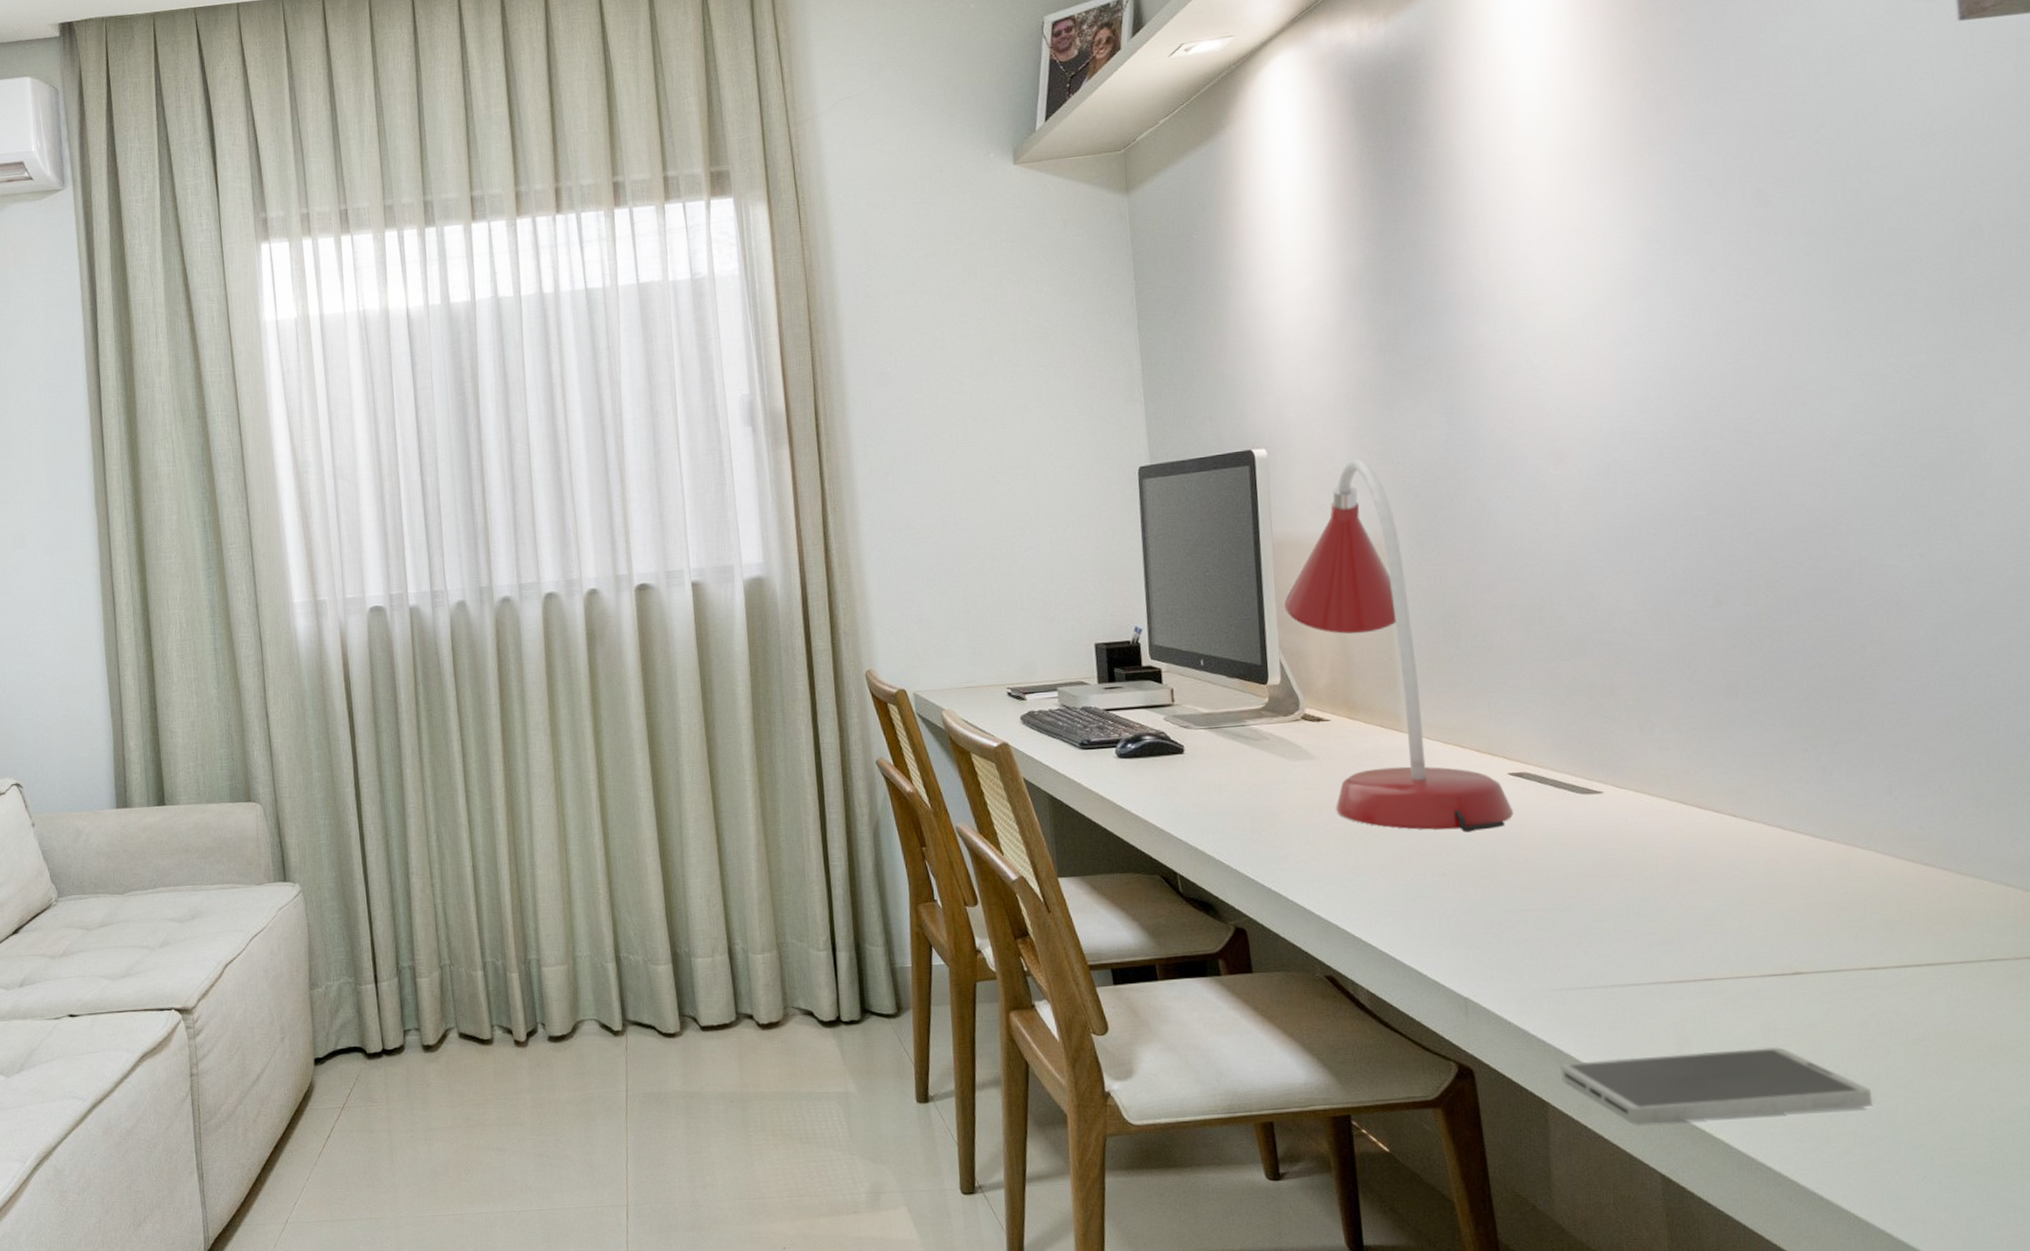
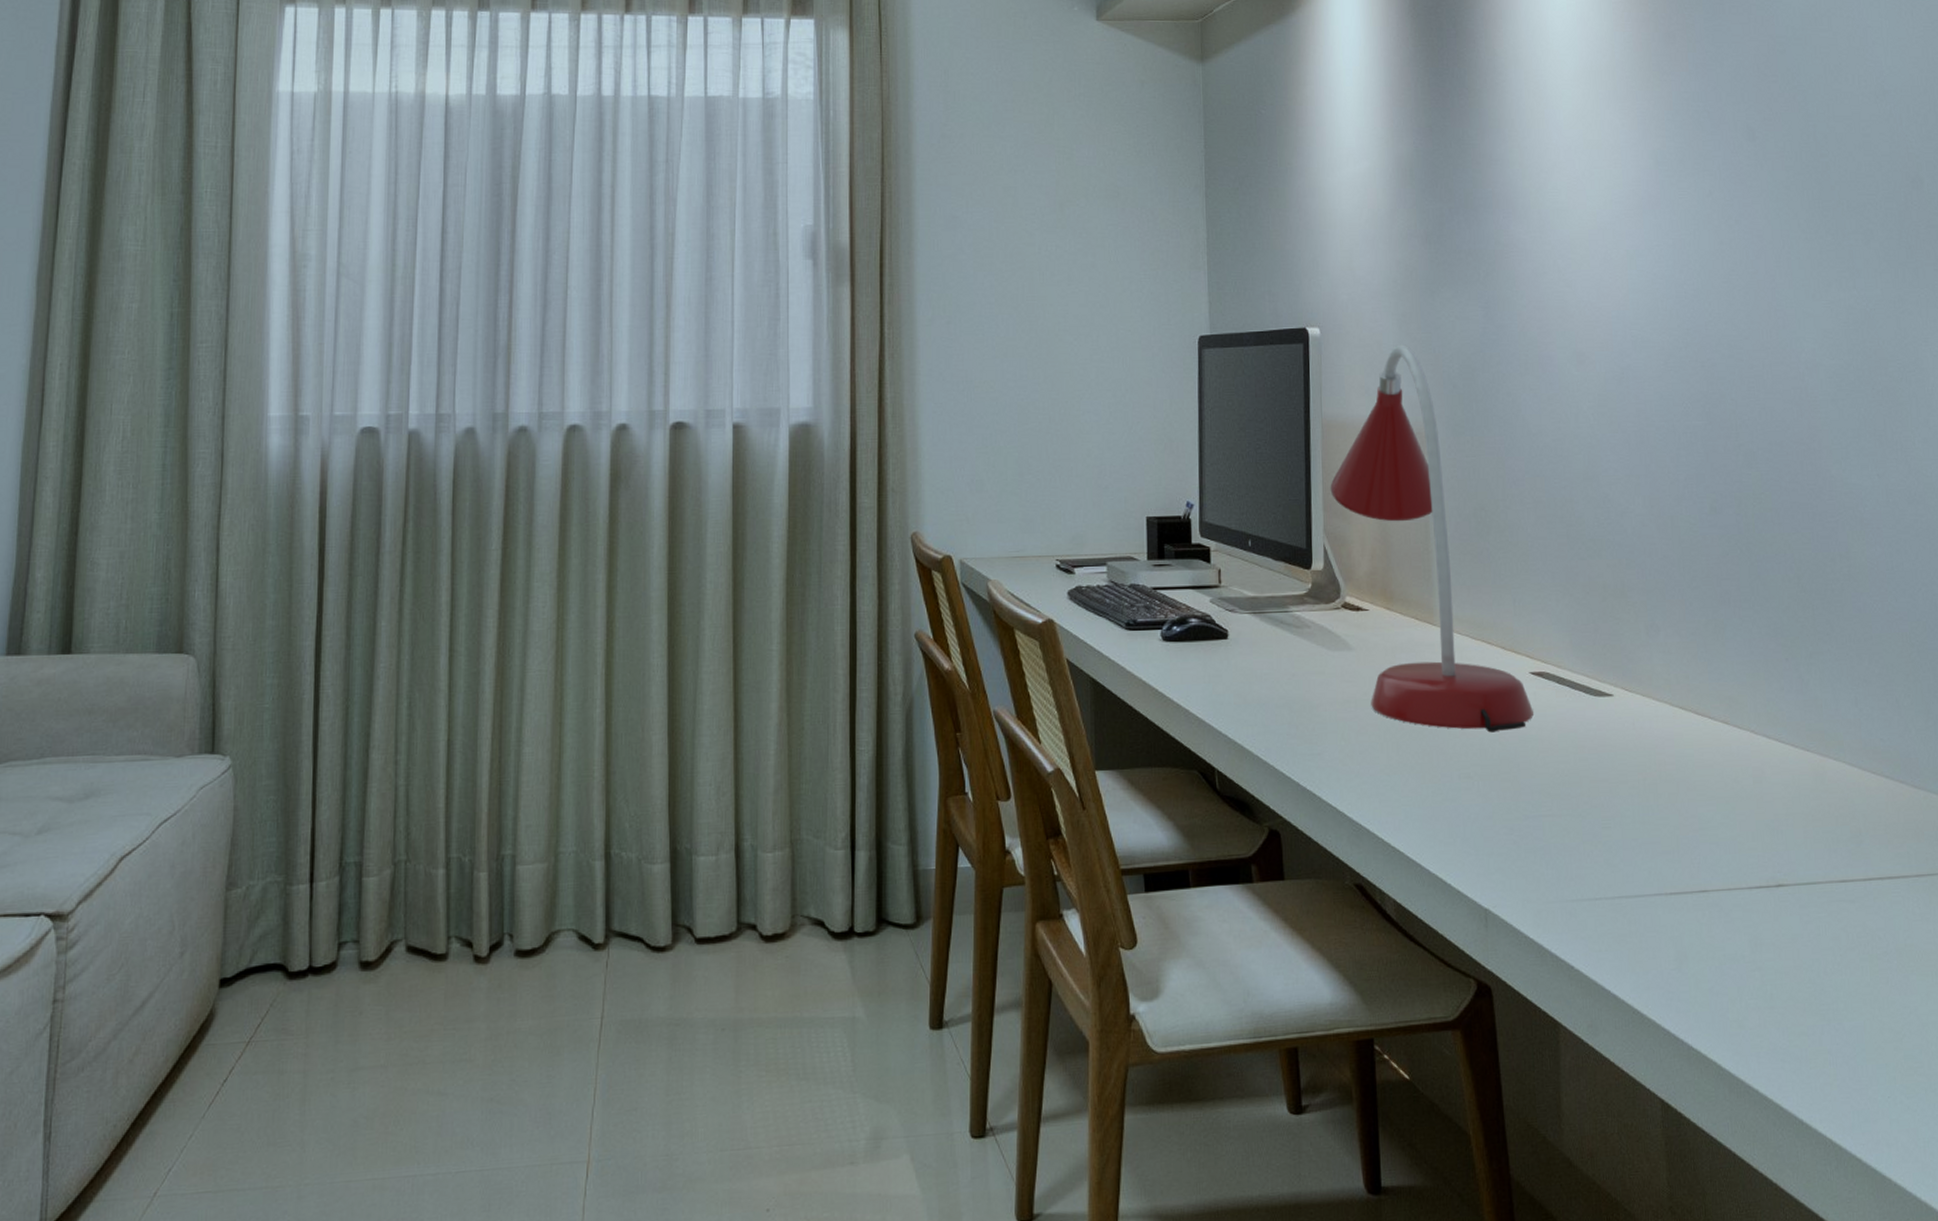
smartphone: present [1559,1047,1873,1125] -> none [1570,962,1845,1046]

